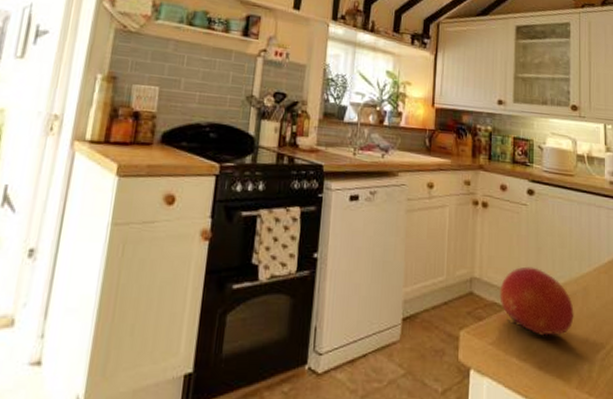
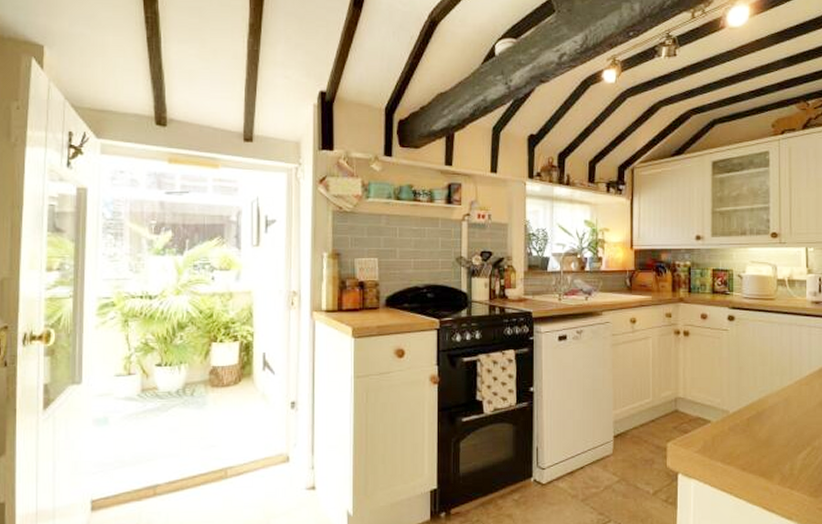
fruit: present [499,266,574,337] -> none [703,384,776,444]

